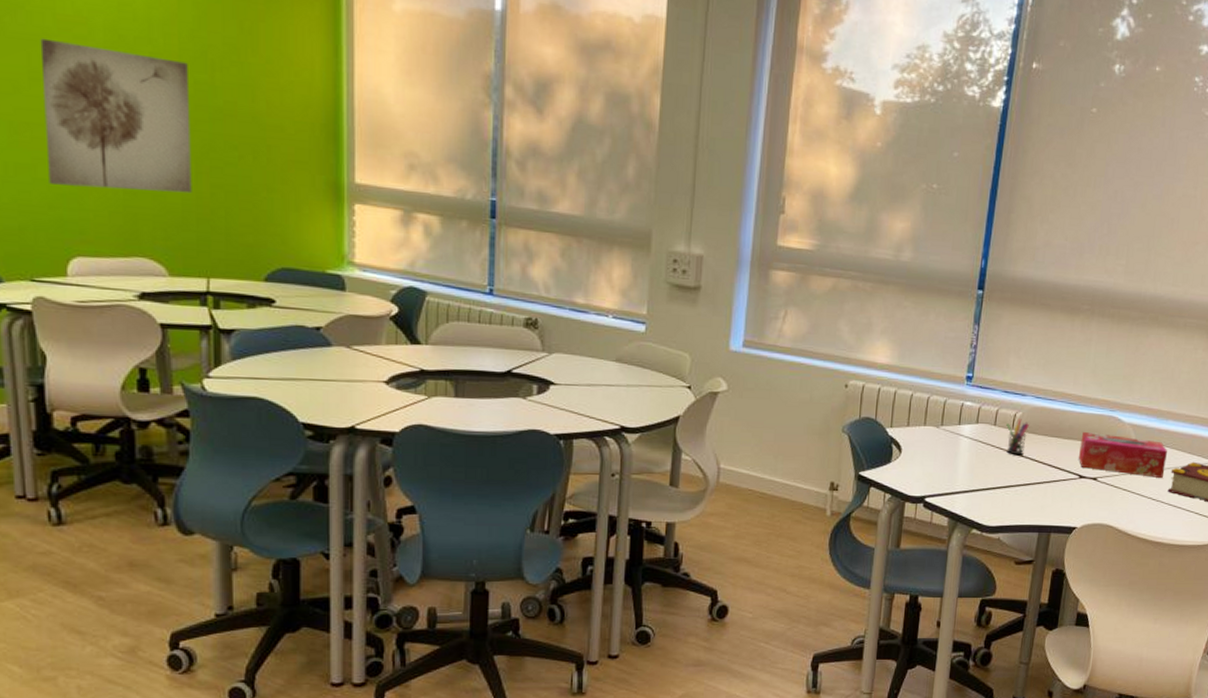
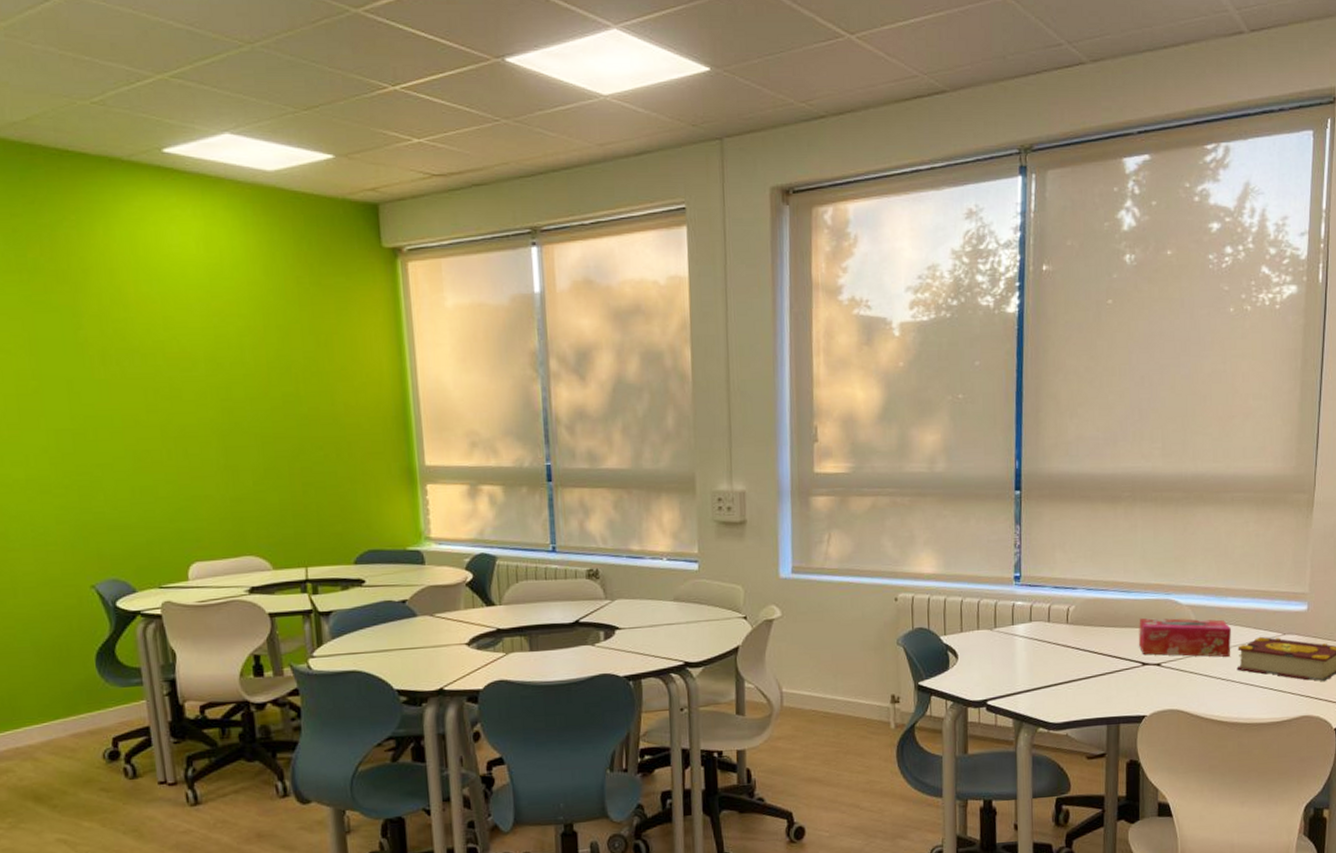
wall art: present [40,38,192,194] -> none [154,375,287,501]
pen holder: present [1006,419,1029,456] -> none [1060,612,1084,650]

